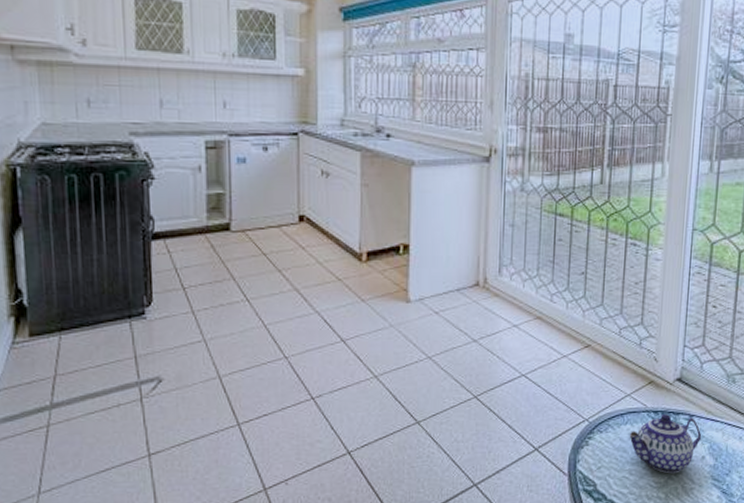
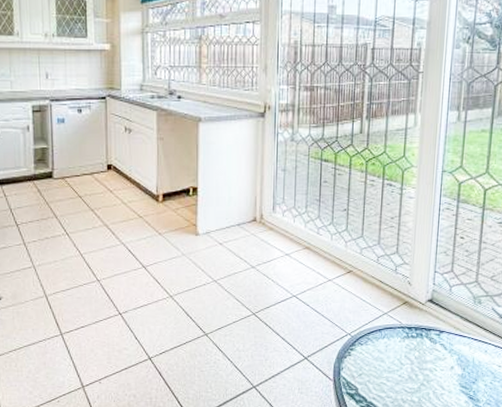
teapot: present [629,413,702,474] -> none [386,329,451,381]

